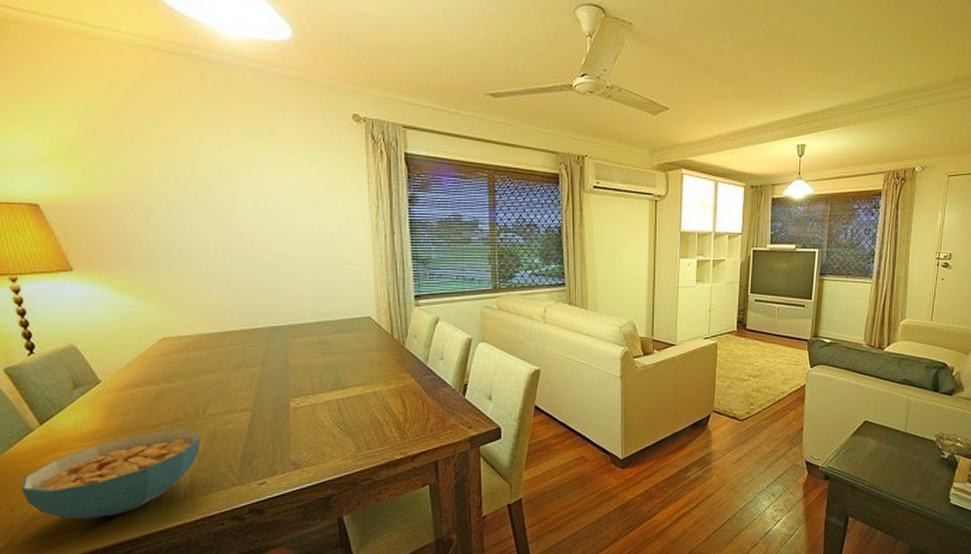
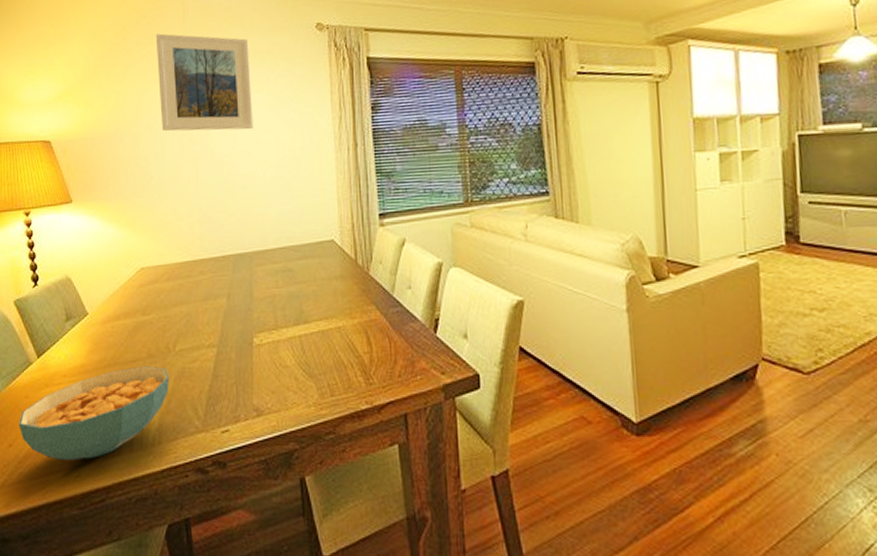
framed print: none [168,103,286,211] -> present [155,33,254,132]

